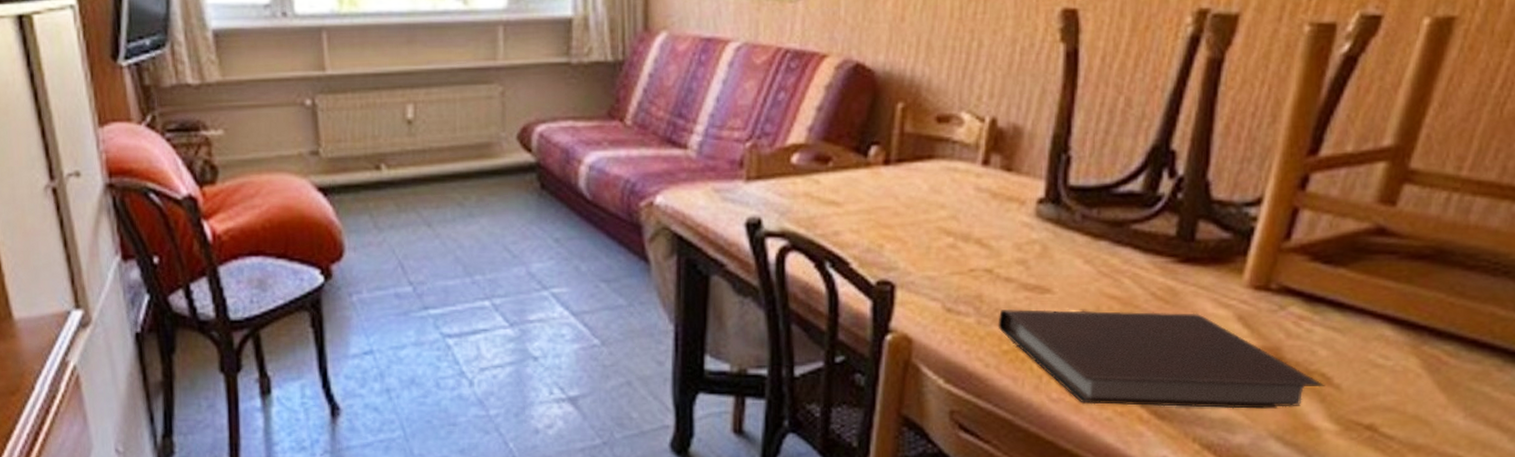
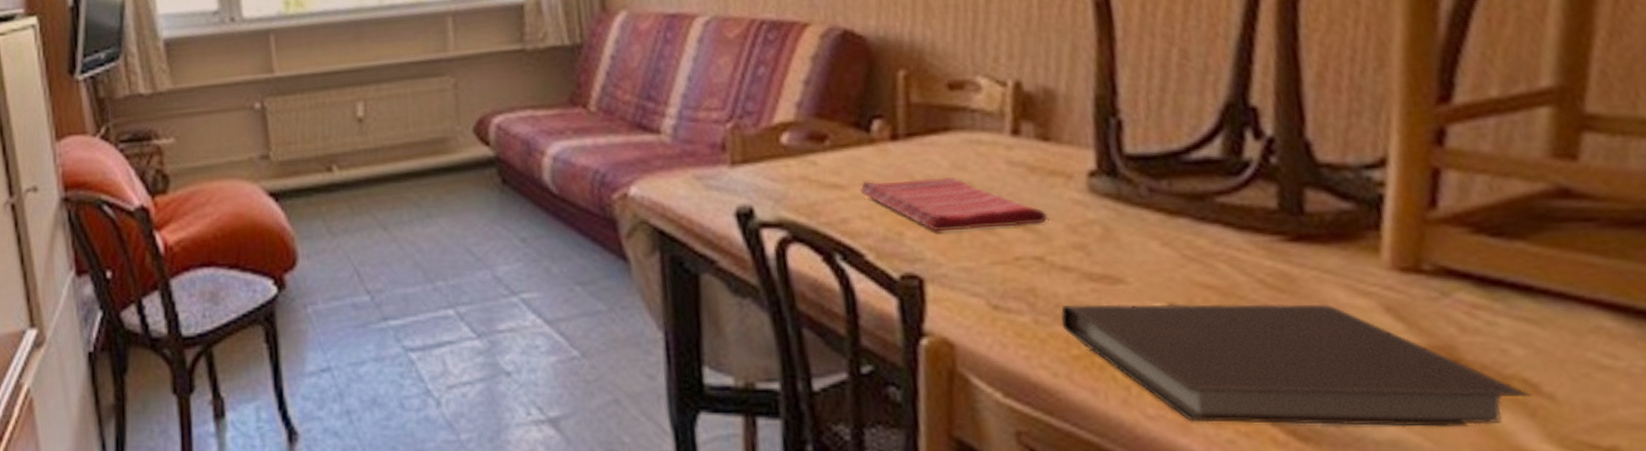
dish towel: none [852,199,1001,246] -> present [859,177,1048,232]

